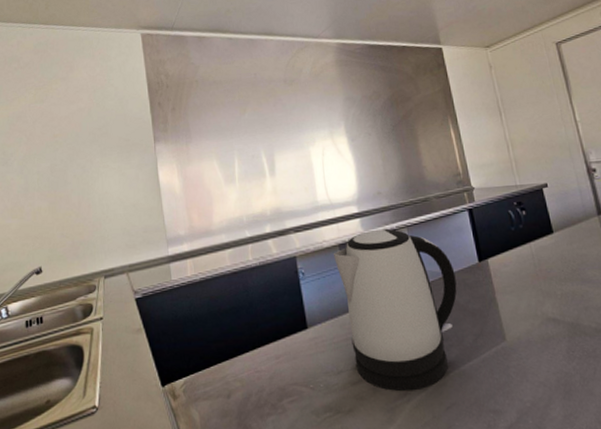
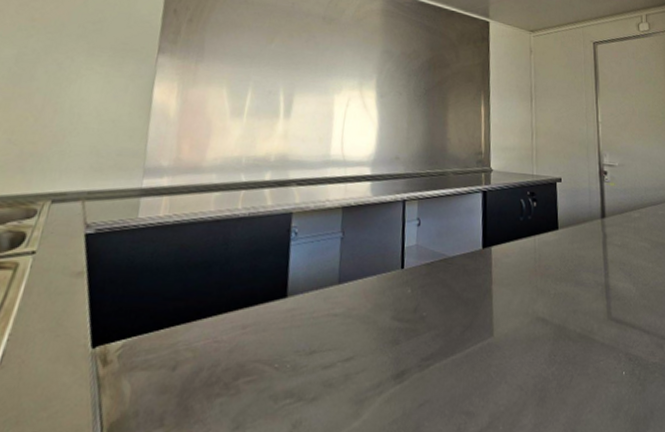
kettle: present [333,228,457,392] -> none [331,196,457,383]

